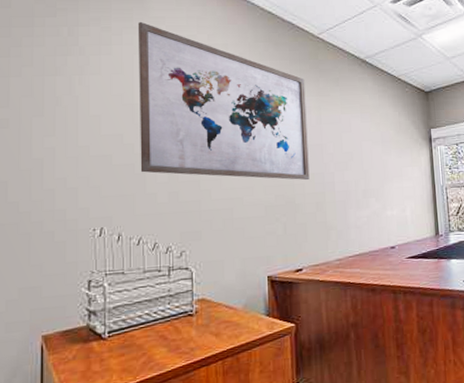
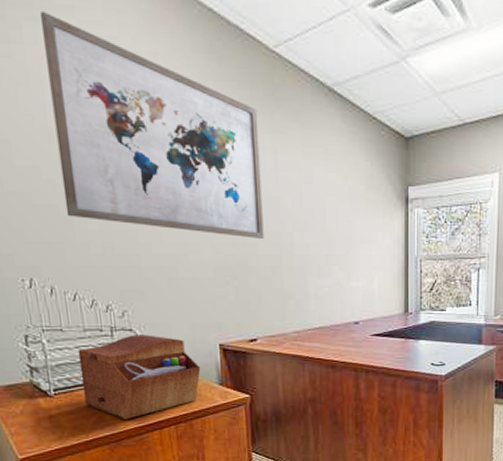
sewing box: none [136,271,250,358] -> present [78,334,201,419]

